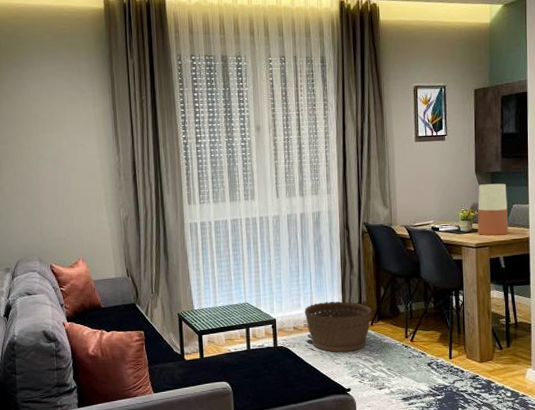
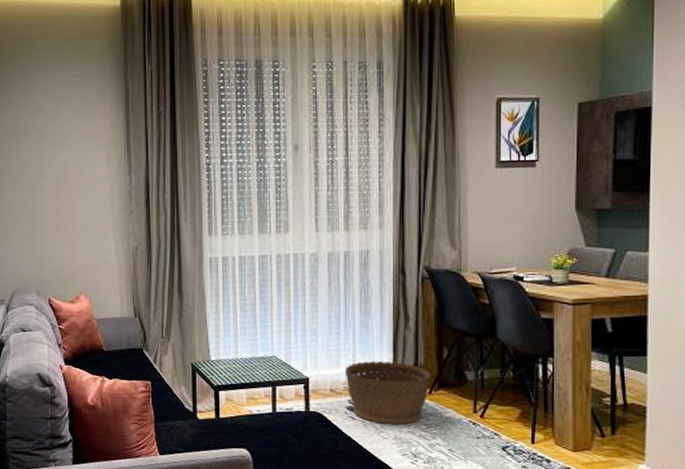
vase: present [477,183,509,236] -> none [575,223,620,290]

